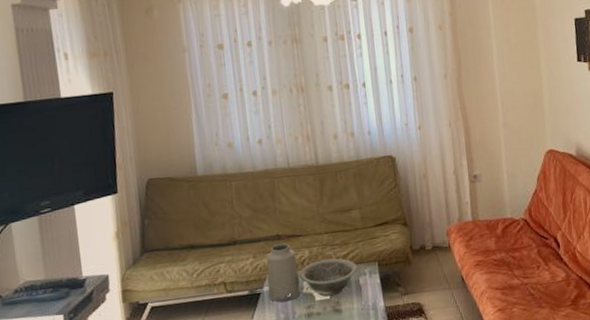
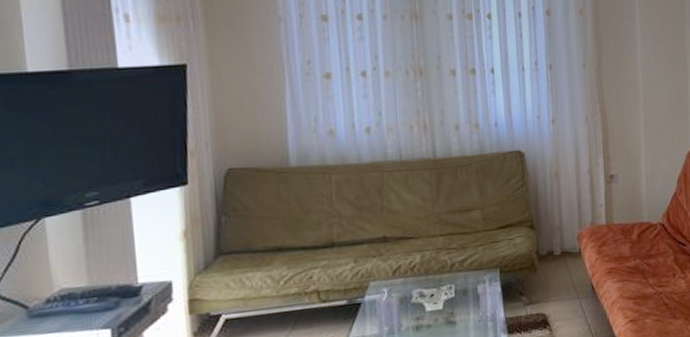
vase: present [266,243,302,303] -> none [369,246,410,314]
decorative bowl: present [299,258,358,297] -> none [407,263,476,308]

